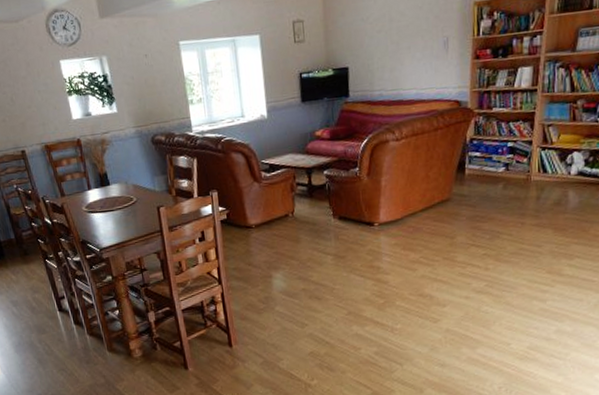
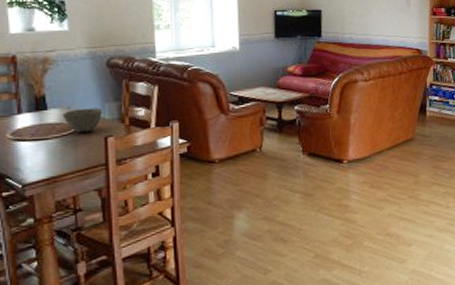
bowl: none [121,181,153,205] -> present [62,108,102,133]

